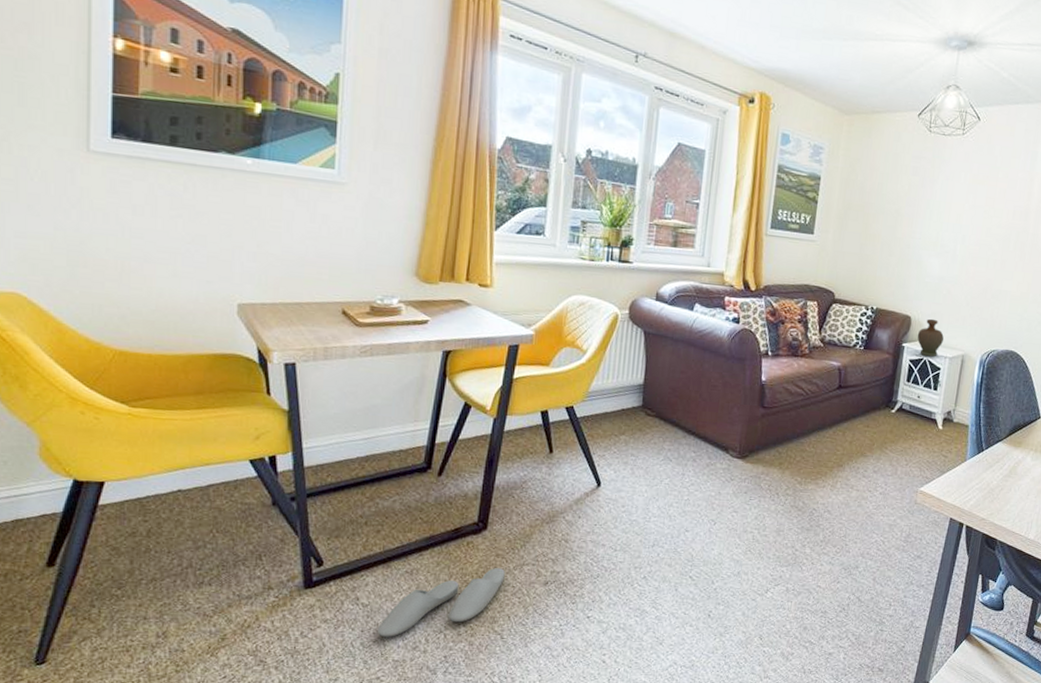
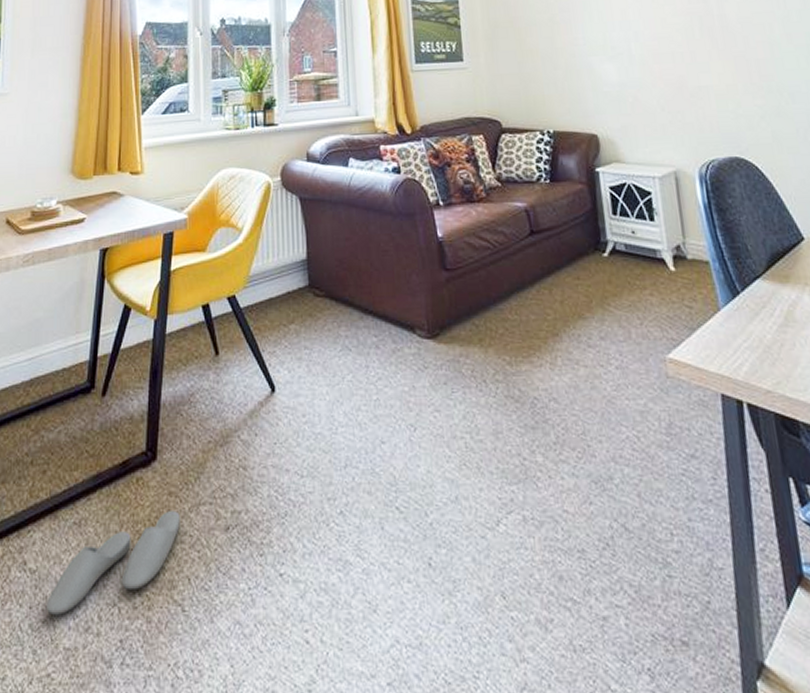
decorative vase: present [917,318,944,357] -> none [610,133,645,180]

